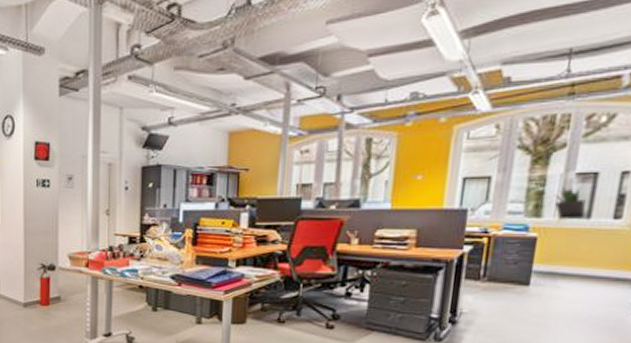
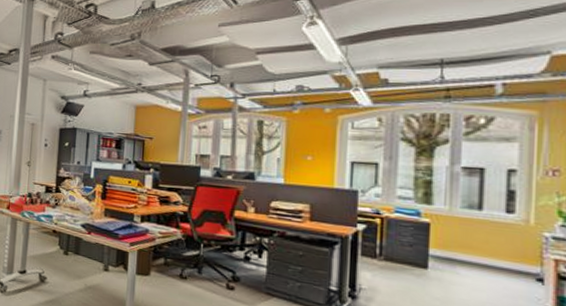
planter: present [553,187,586,220] -> none [441,179,477,210]

